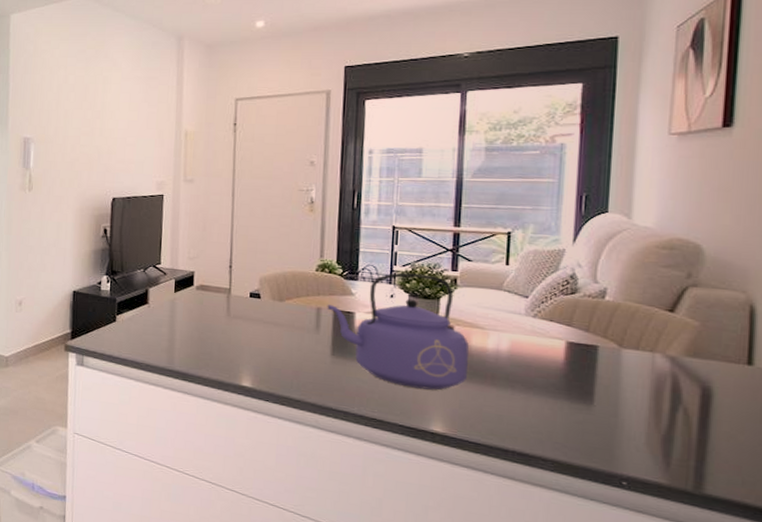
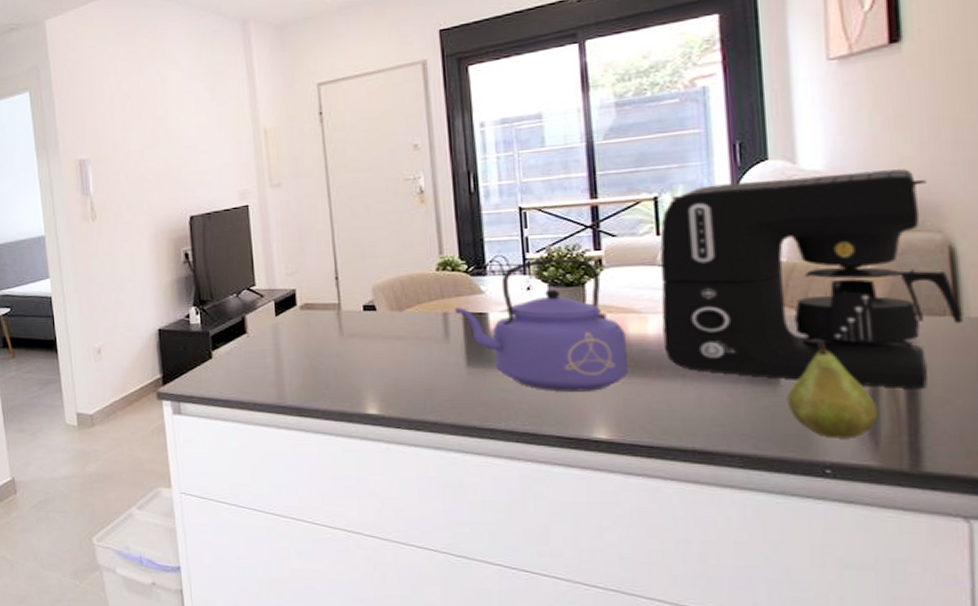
coffee maker: none [499,228,754,423] -> present [660,169,963,388]
fruit: none [597,373,673,458] -> present [786,343,878,438]

